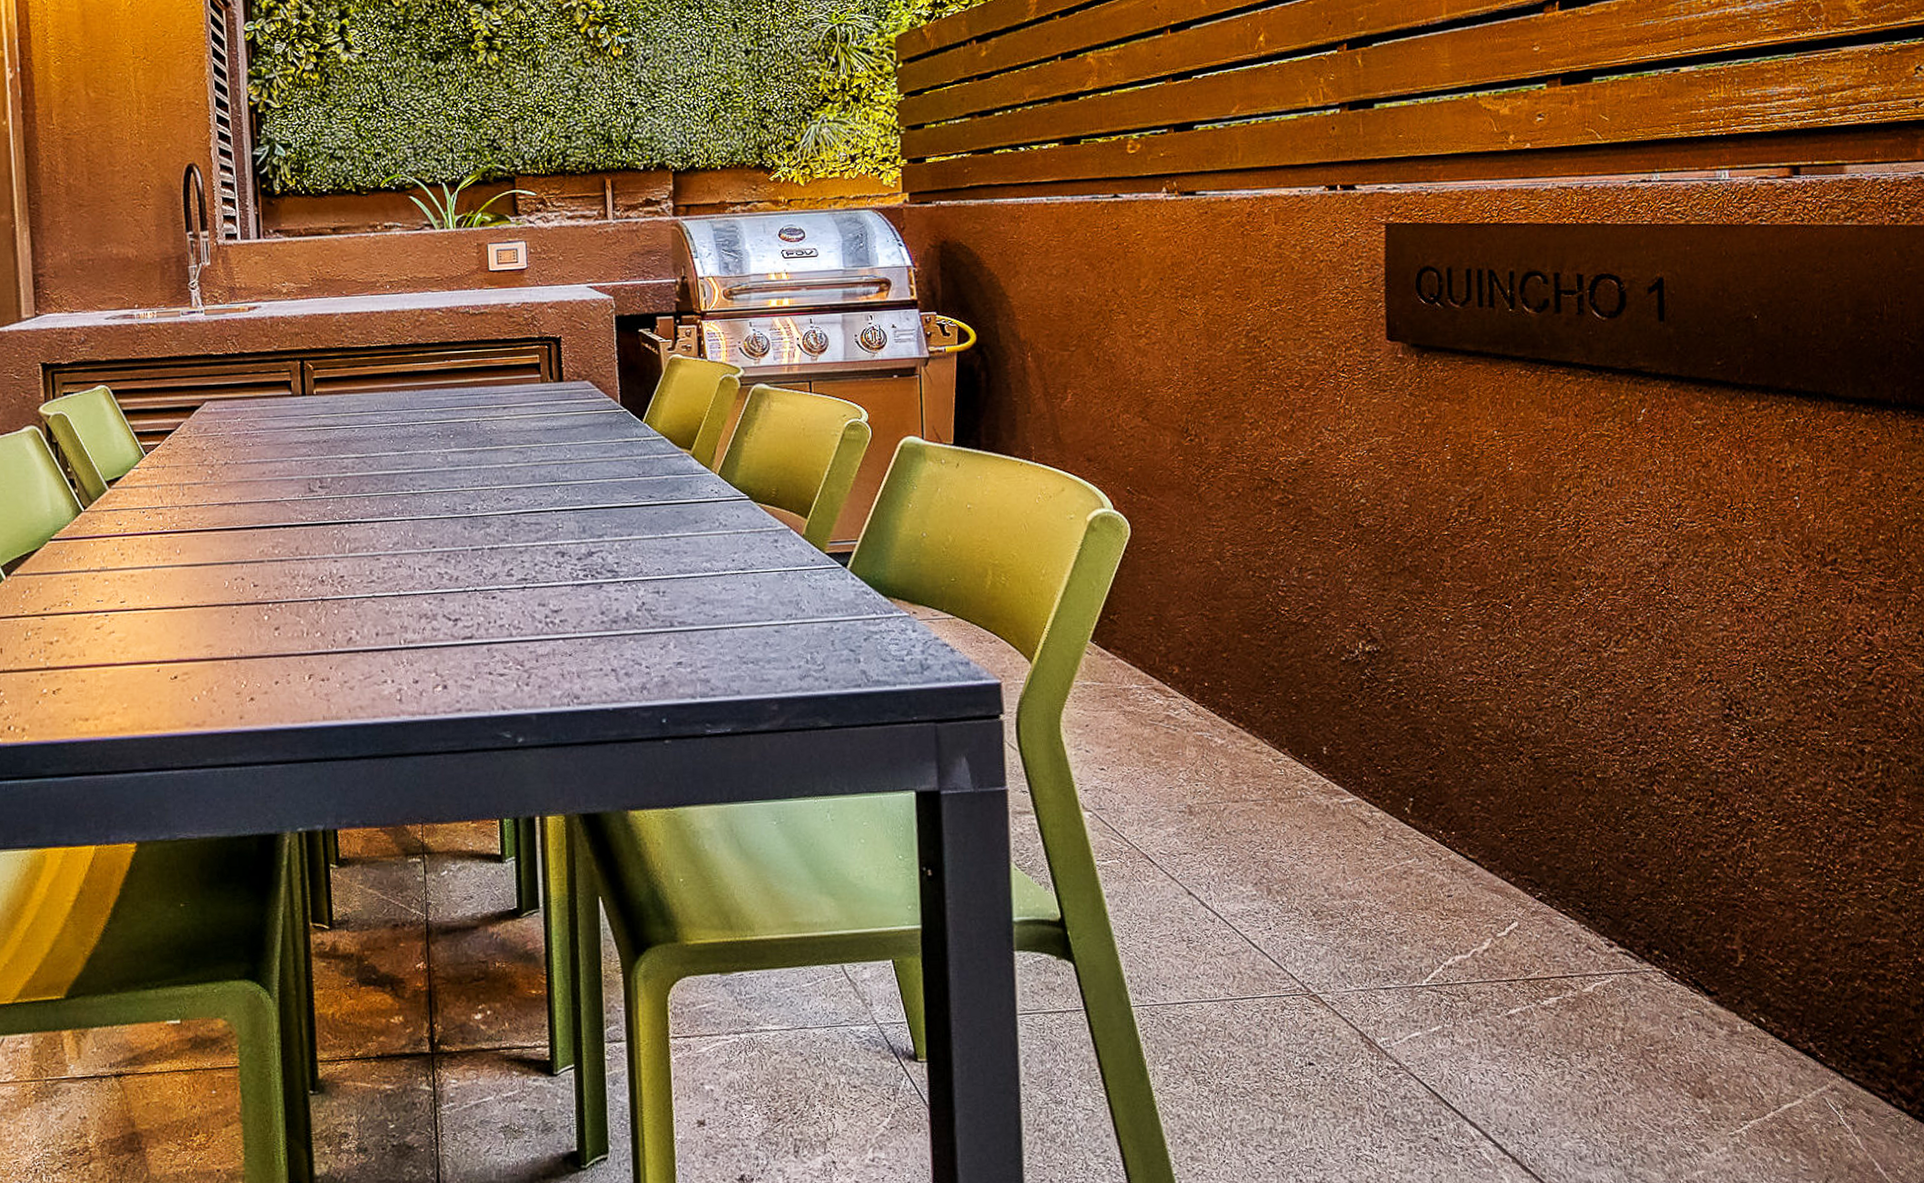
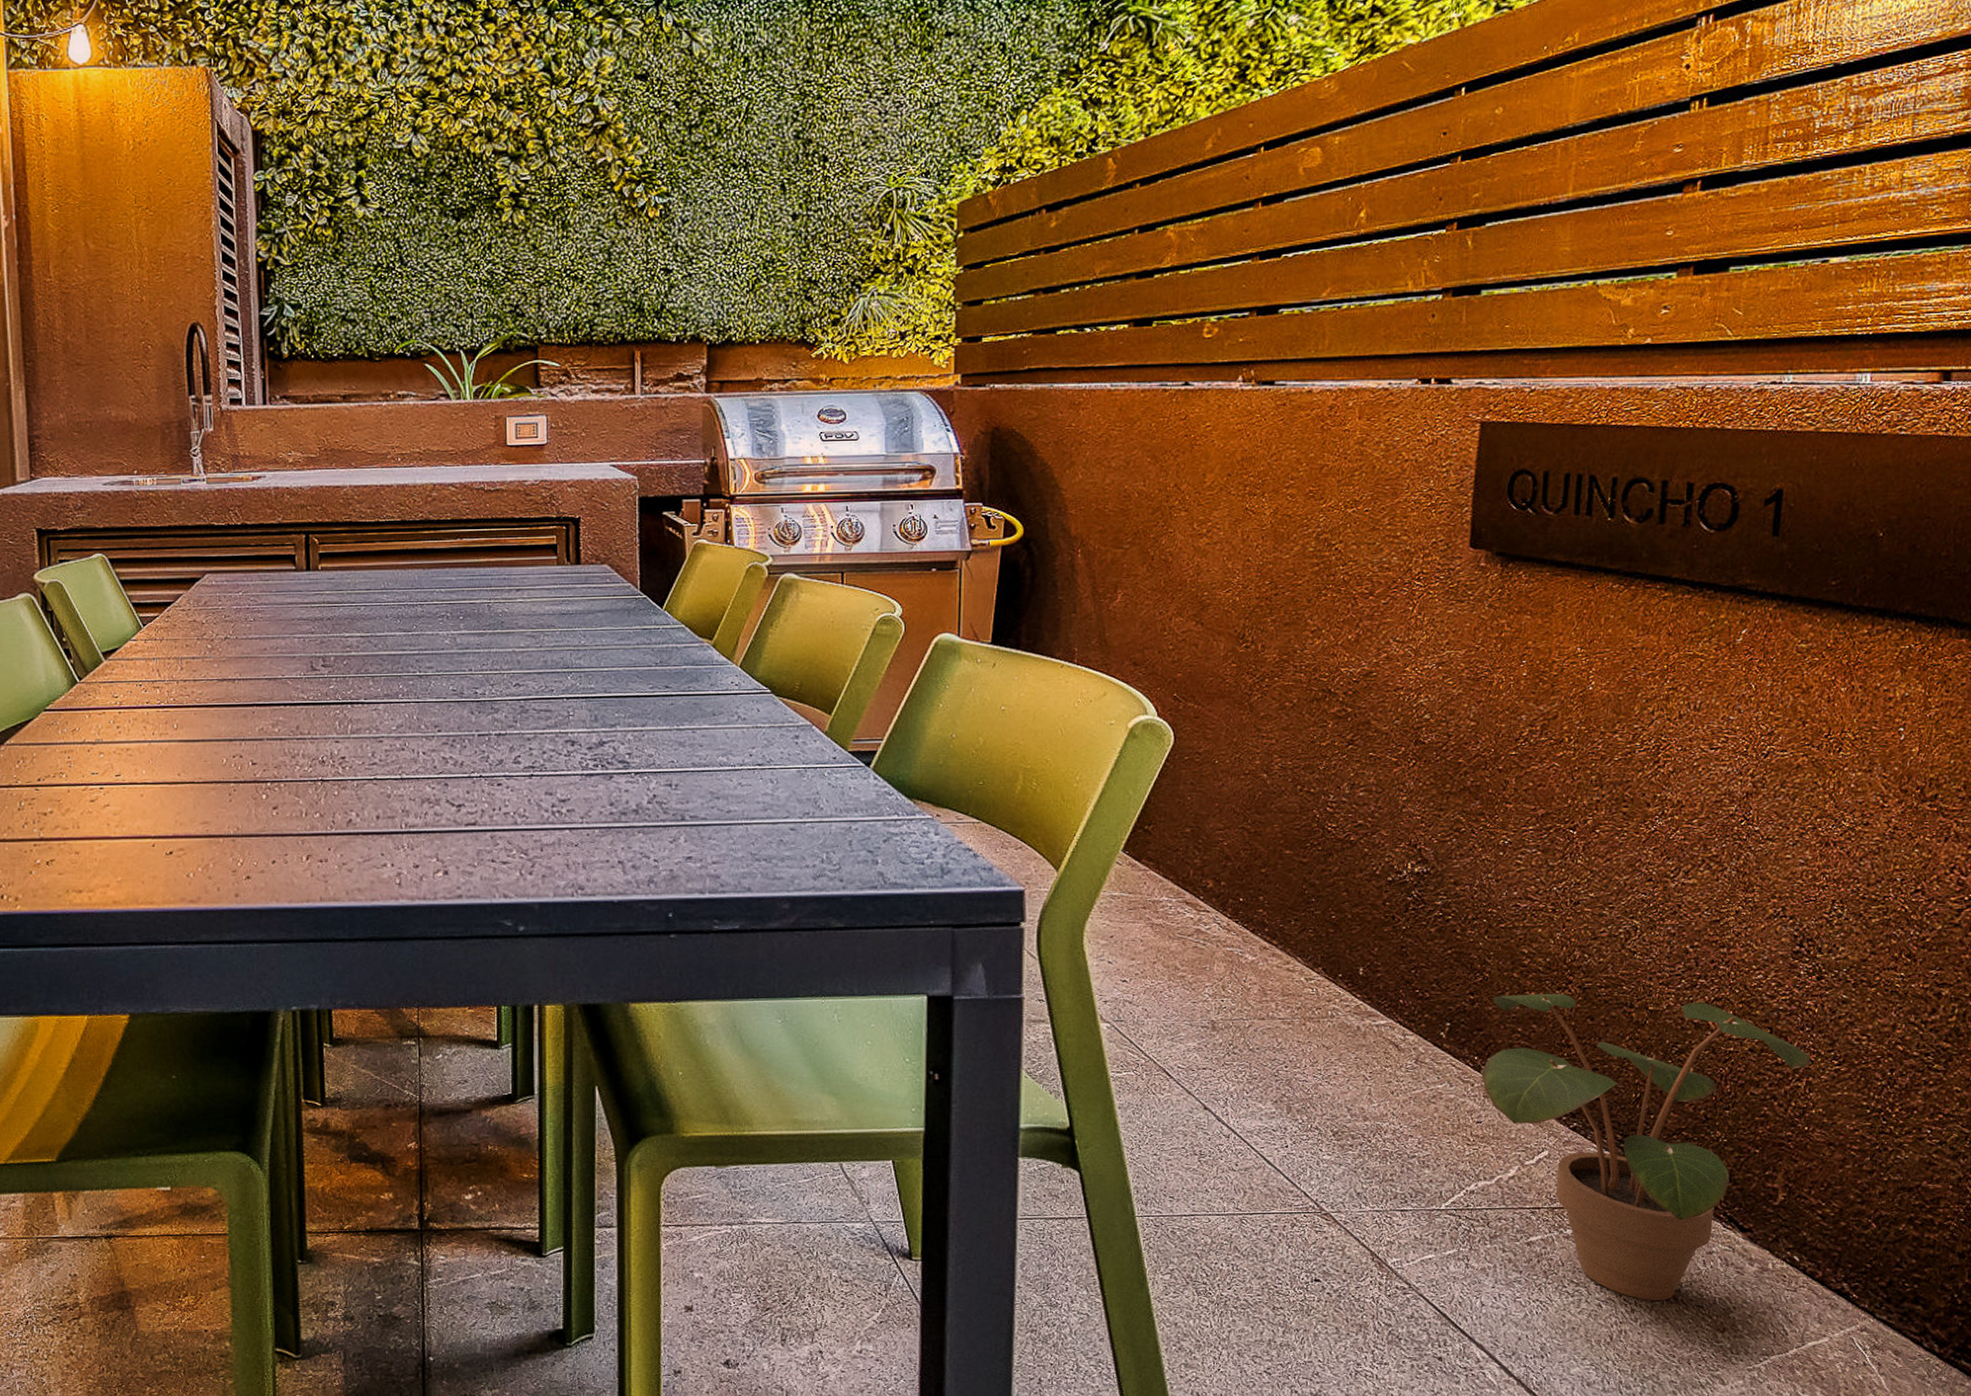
potted plant: none [1447,764,1752,1070] -> present [1481,993,1810,1301]

